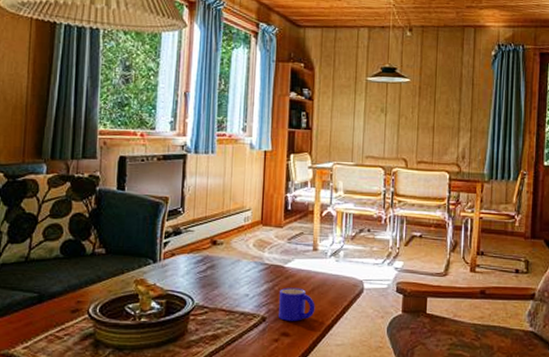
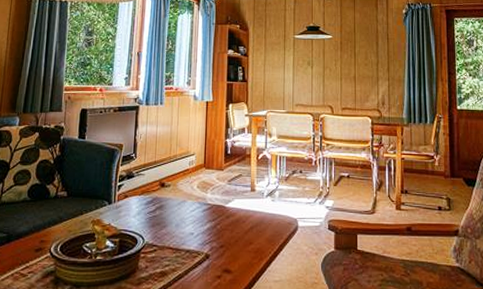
mug: present [278,287,315,321] -> none [220,226,254,258]

